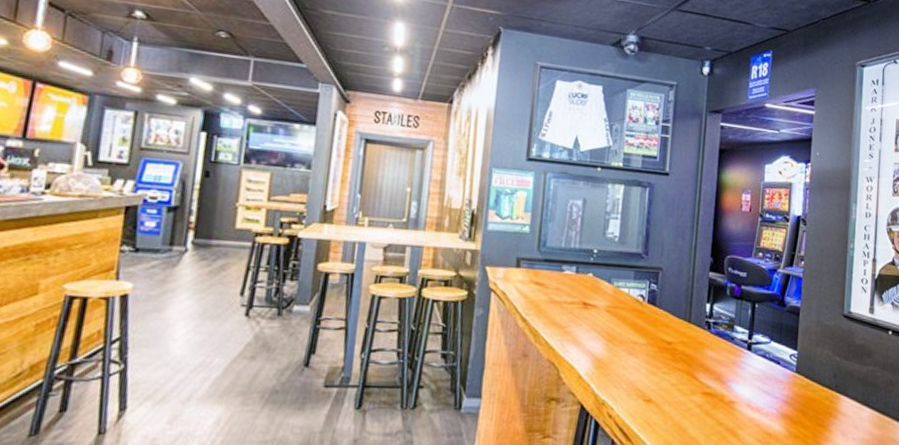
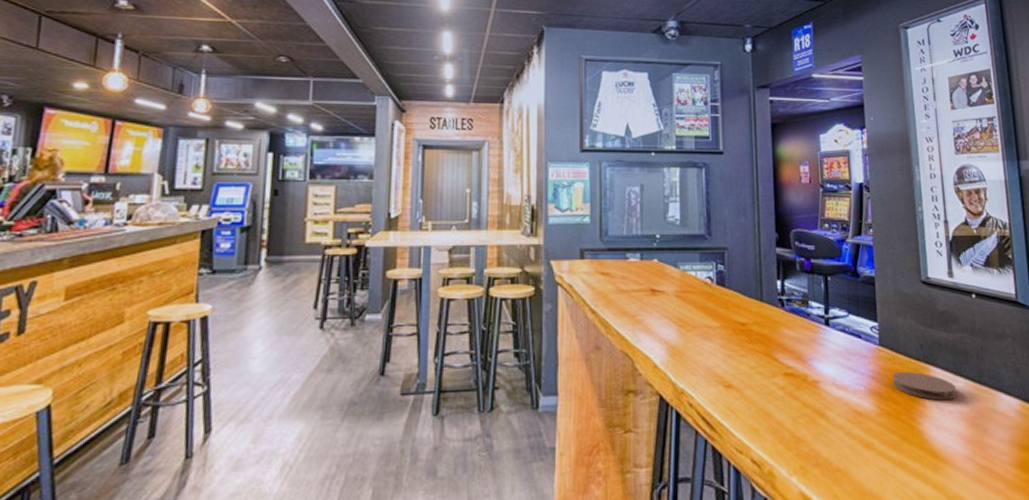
coaster: none [803,398,862,428] -> present [892,371,957,401]

